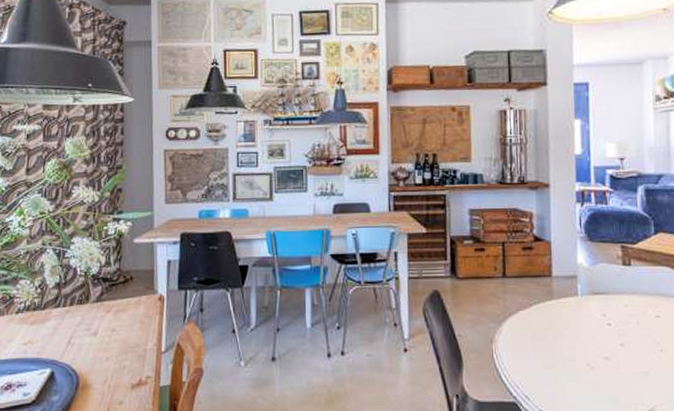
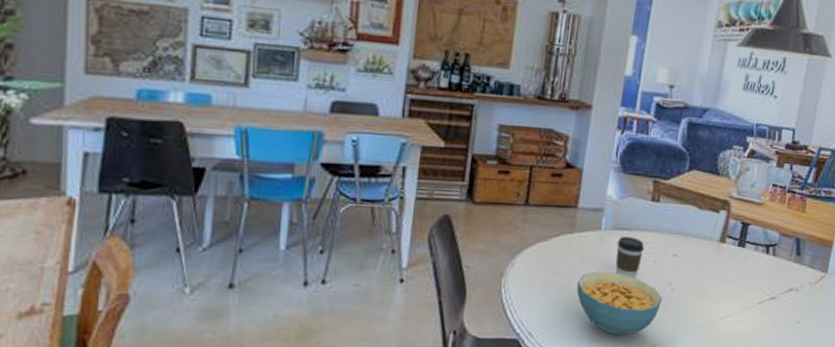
cereal bowl: none [564,335,652,397] -> present [576,271,662,335]
coffee cup: none [596,300,625,341] -> present [615,236,645,279]

